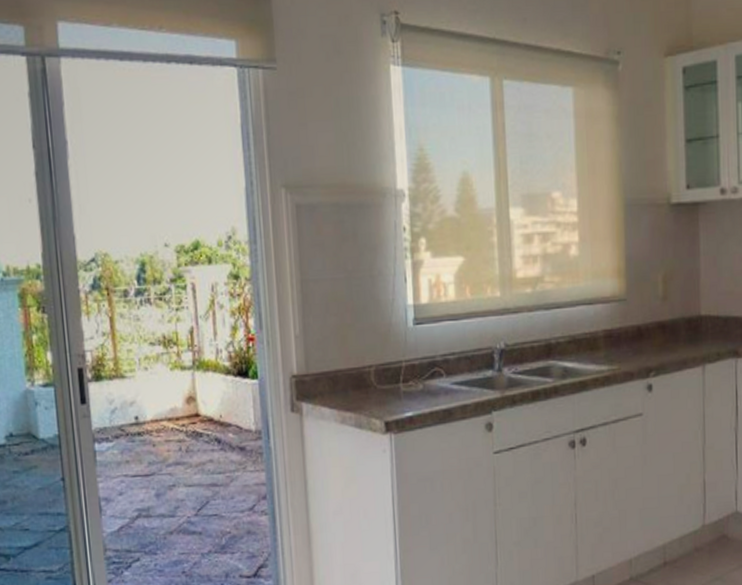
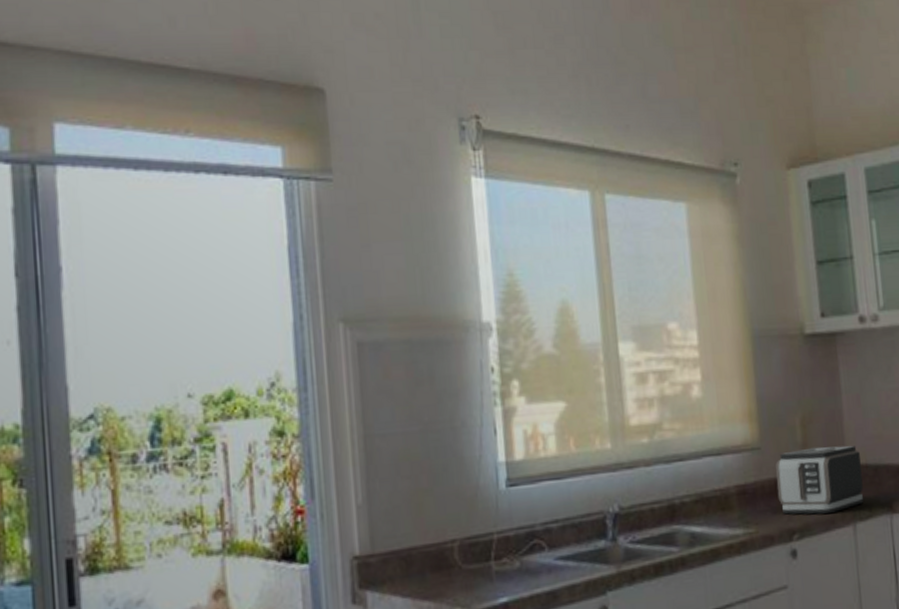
toaster: none [638,299,713,357] -> present [775,445,863,515]

